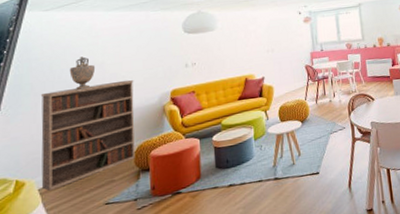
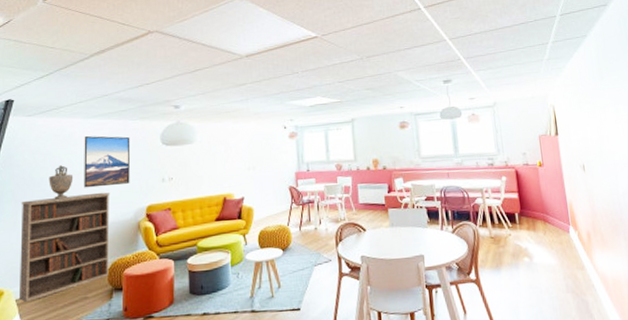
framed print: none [105,27,153,77] -> present [84,136,131,188]

